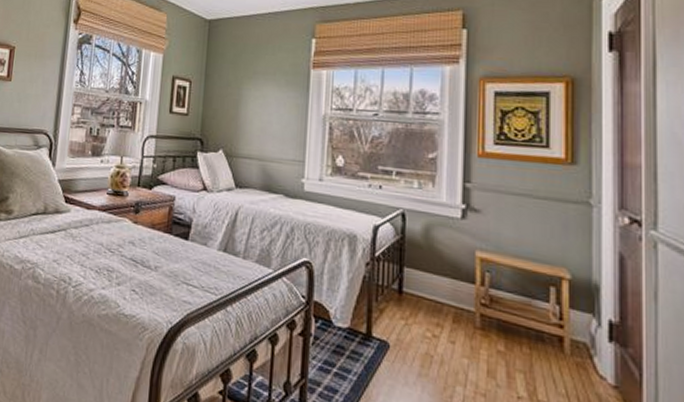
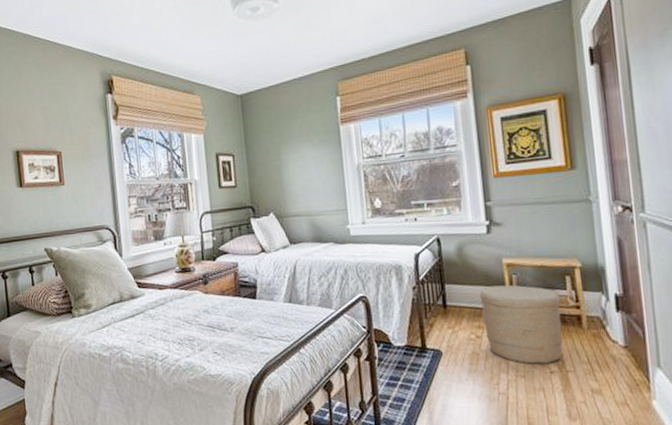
woven basket: none [443,280,541,387] -> present [479,285,563,364]

